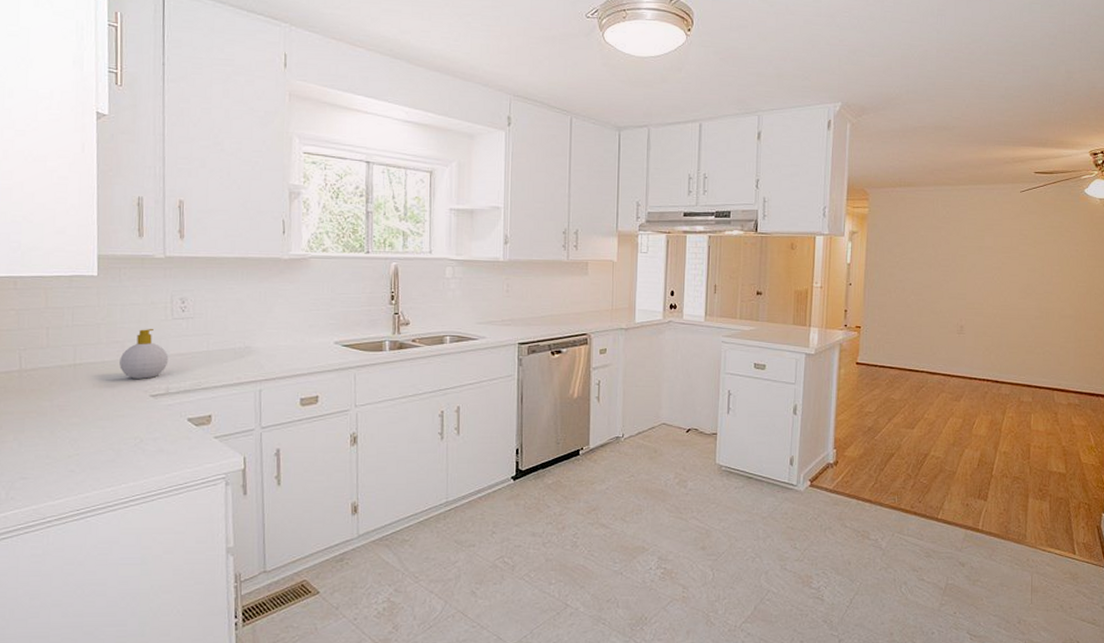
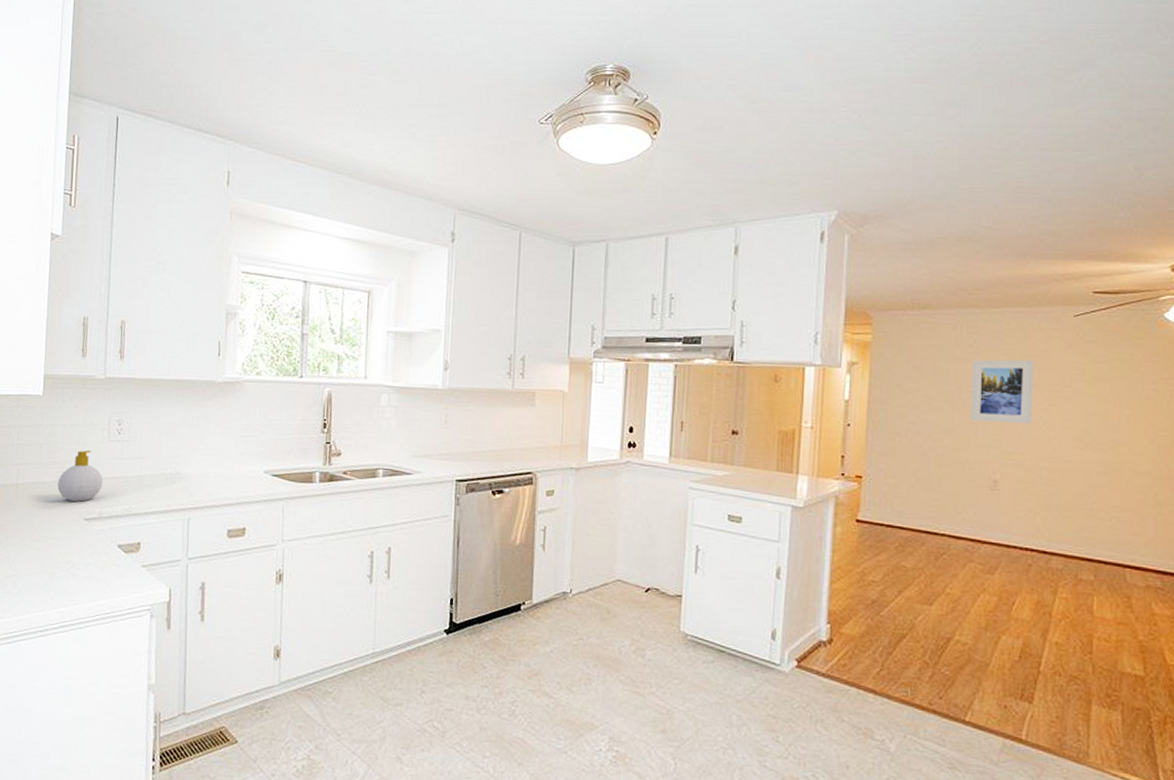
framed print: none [943,227,990,279] -> present [969,359,1033,423]

